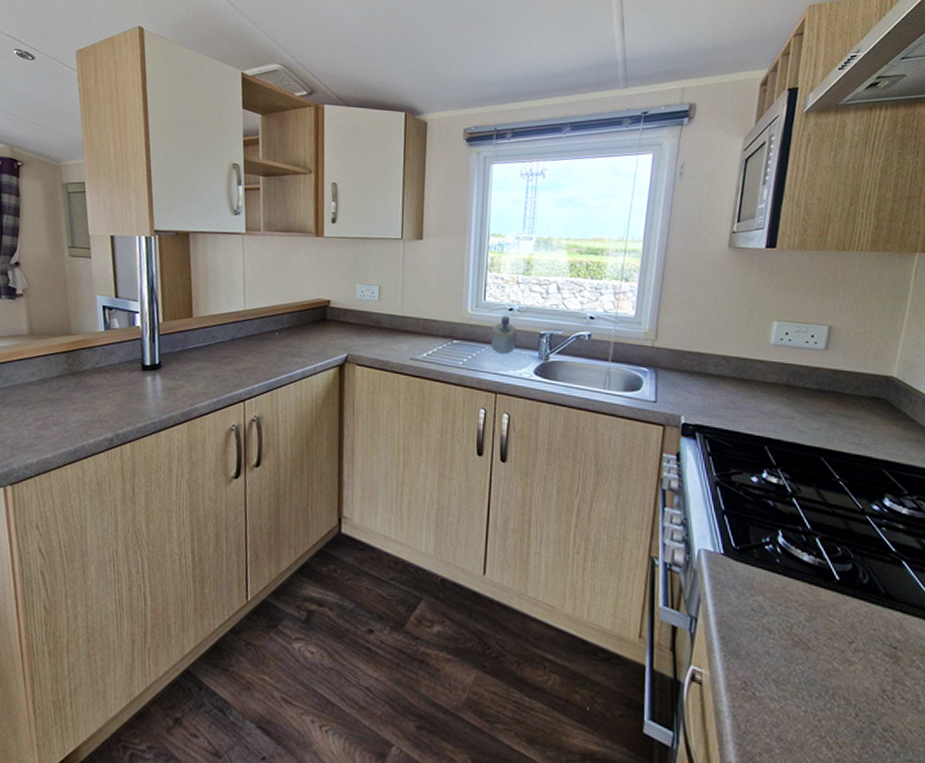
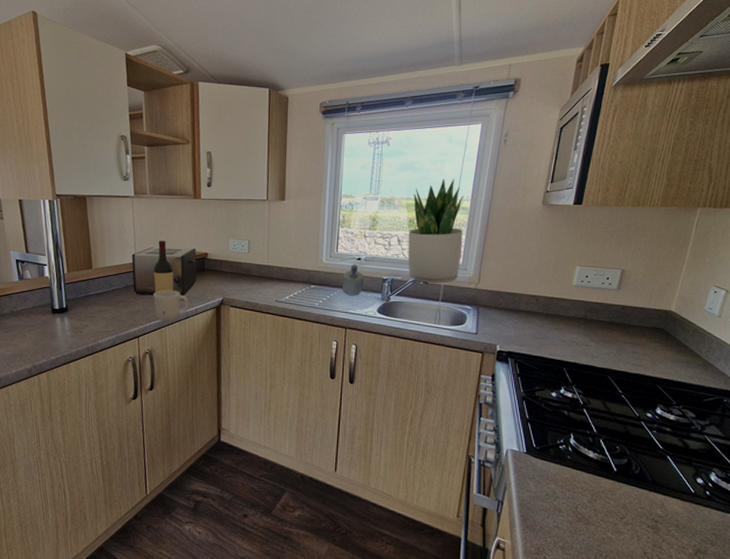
toaster: none [239,293,318,352] -> present [131,247,197,297]
mug: none [264,344,307,383] -> present [153,290,189,322]
wine bottle: none [265,285,290,348] -> present [153,241,174,293]
planter: none [569,216,635,340] -> present [408,179,463,283]

